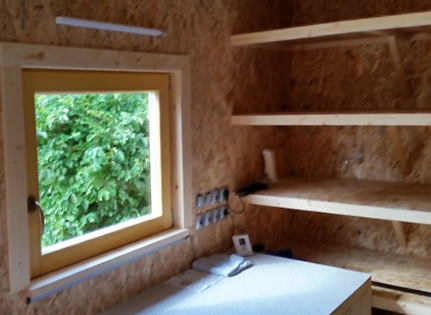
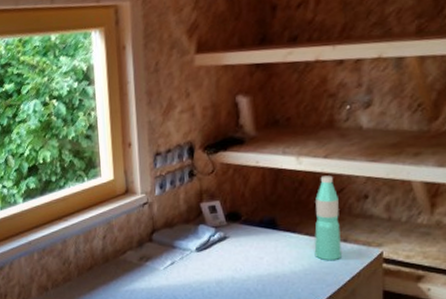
water bottle: none [320,215,341,284] -> present [314,176,342,261]

